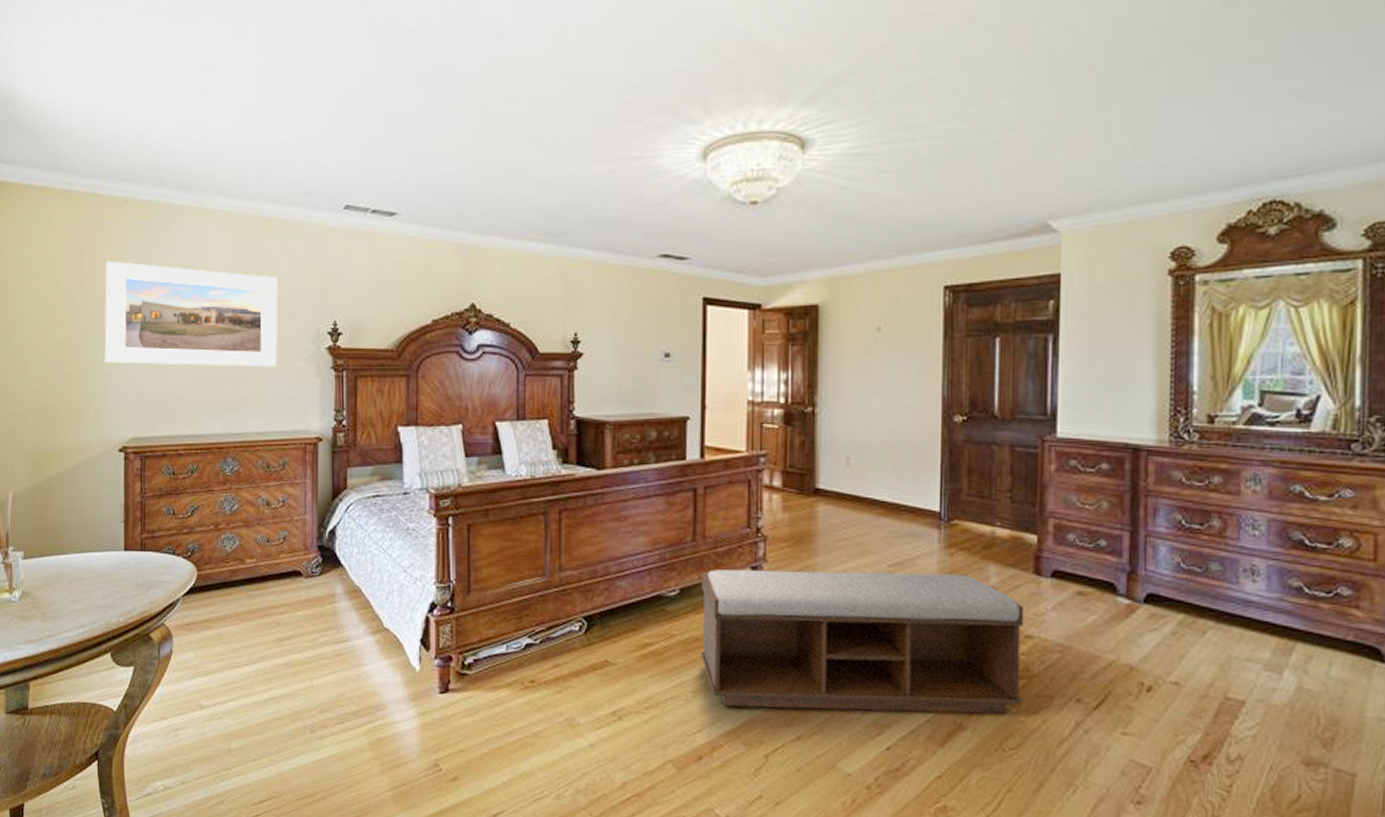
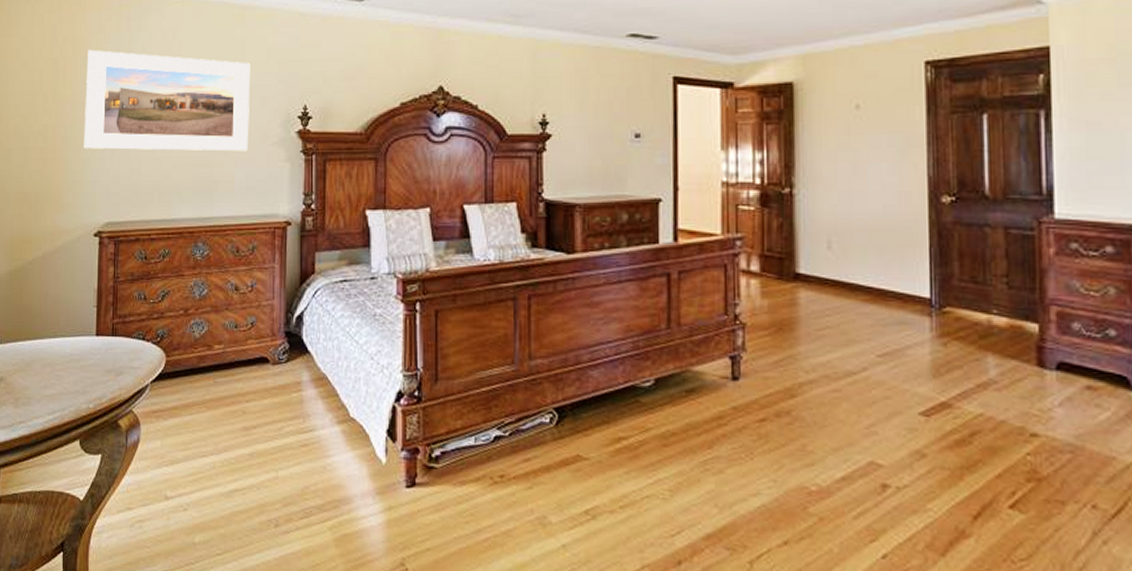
bench: present [700,569,1025,714] -> none [678,359,1032,521]

